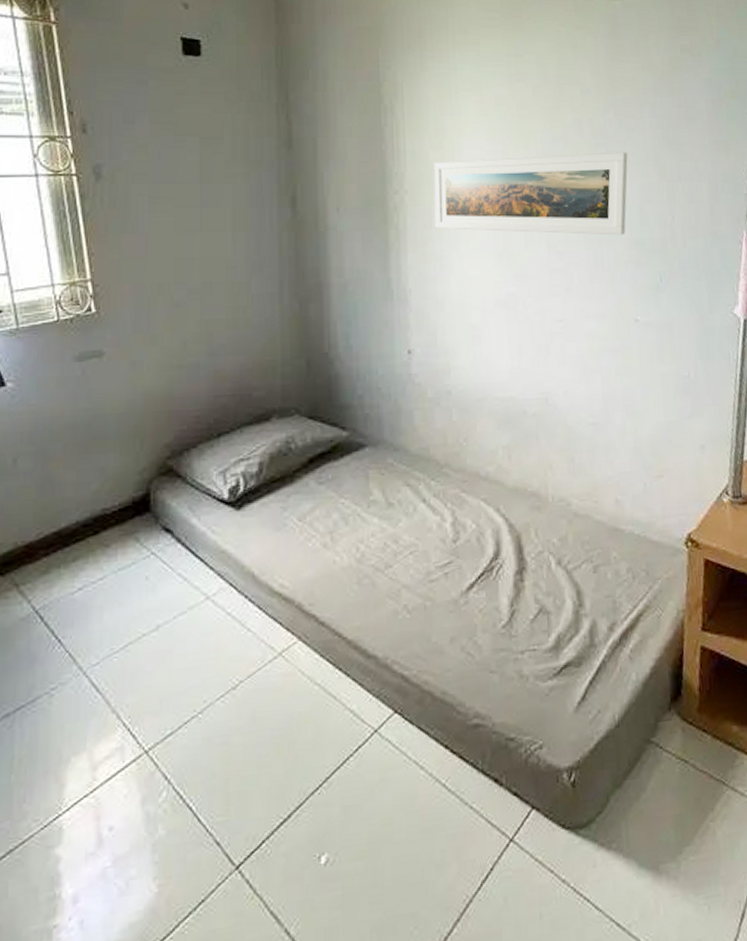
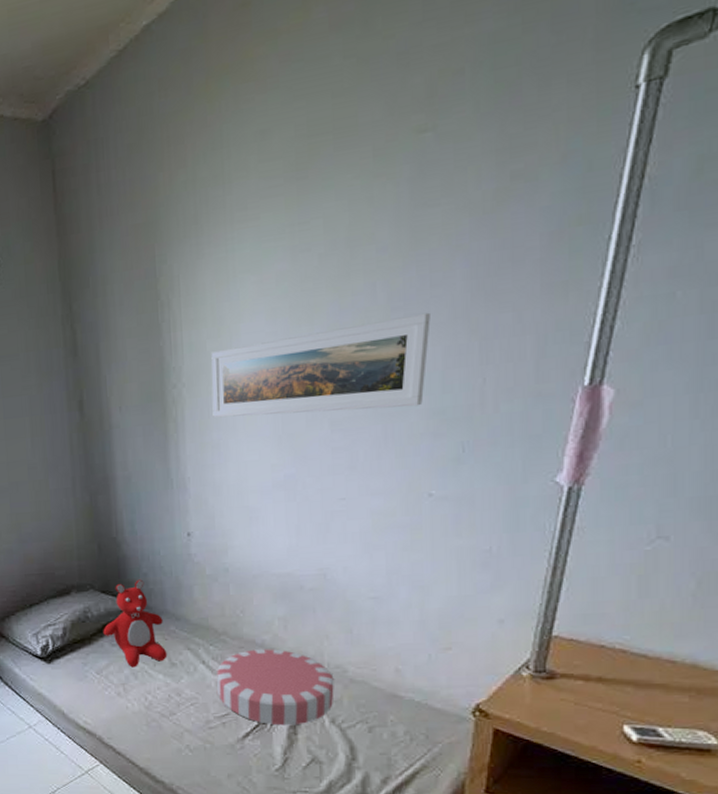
teddy bear: none [309,402,384,511] -> present [103,579,167,668]
cushion: none [438,482,559,572] -> present [217,649,334,726]

